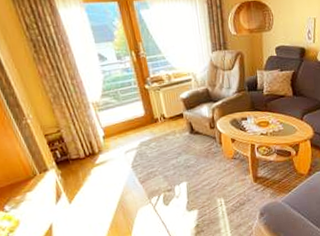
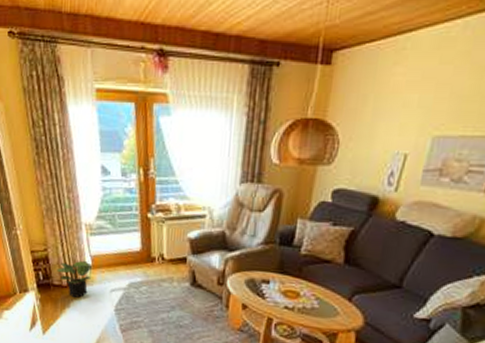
potted plant: none [73,132,106,165] -> present [57,260,92,298]

